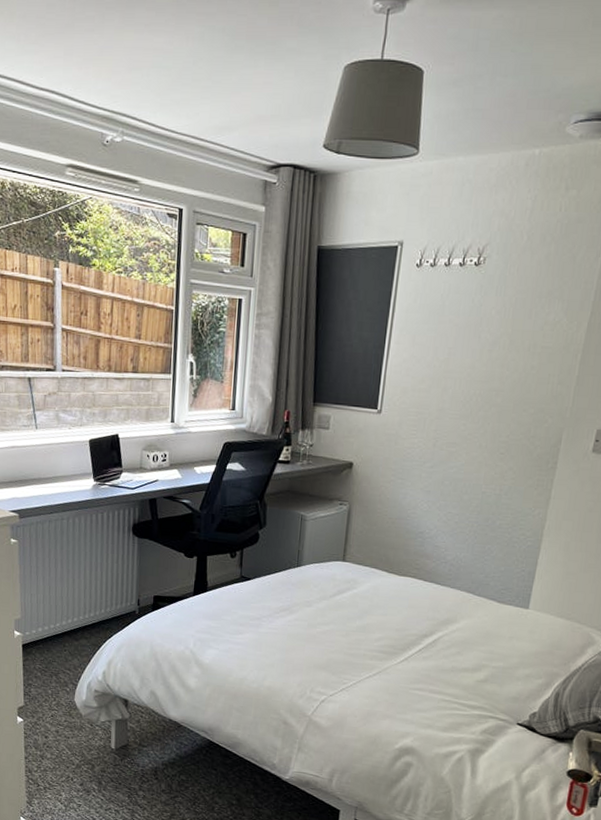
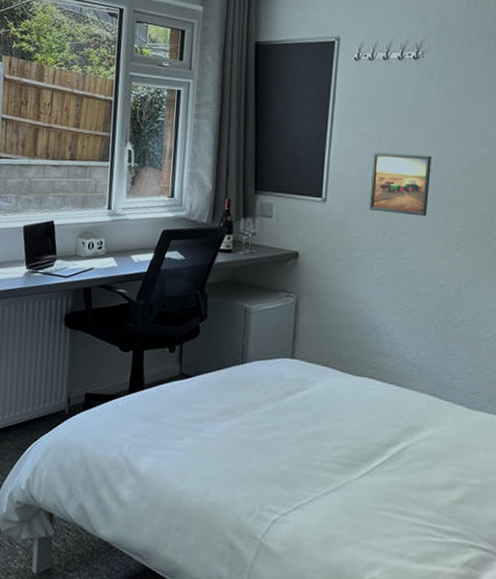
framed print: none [421,363,485,427] -> present [369,152,432,217]

